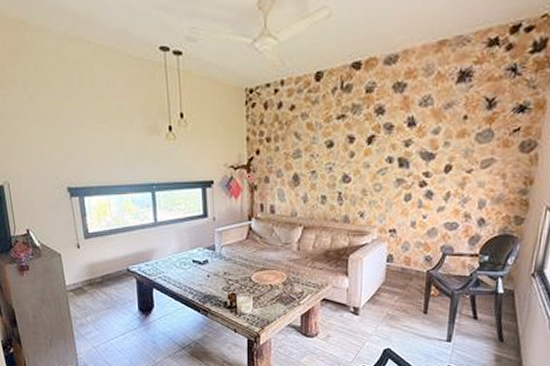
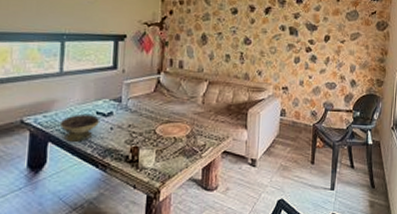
decorative bowl: none [160,263,197,288] -> present [59,115,101,142]

